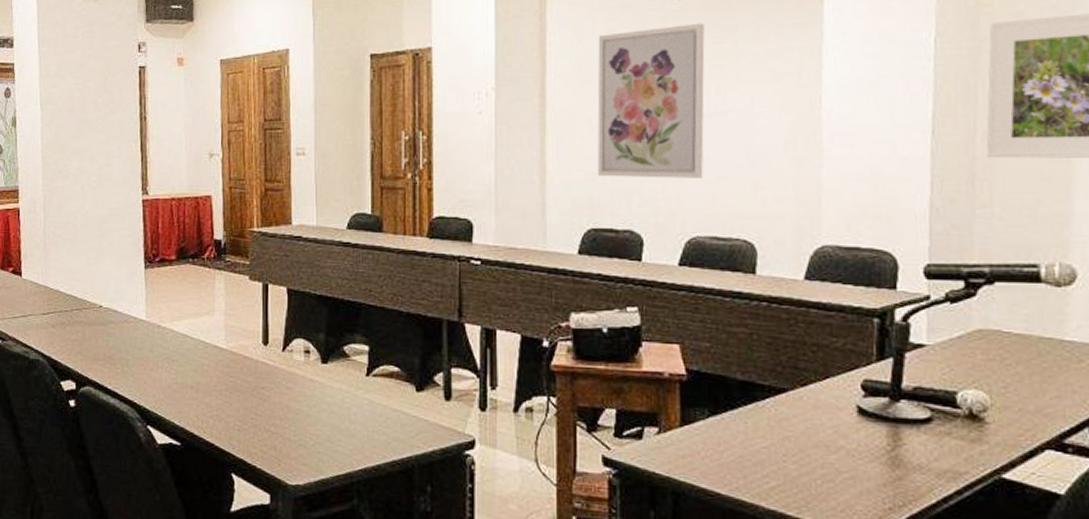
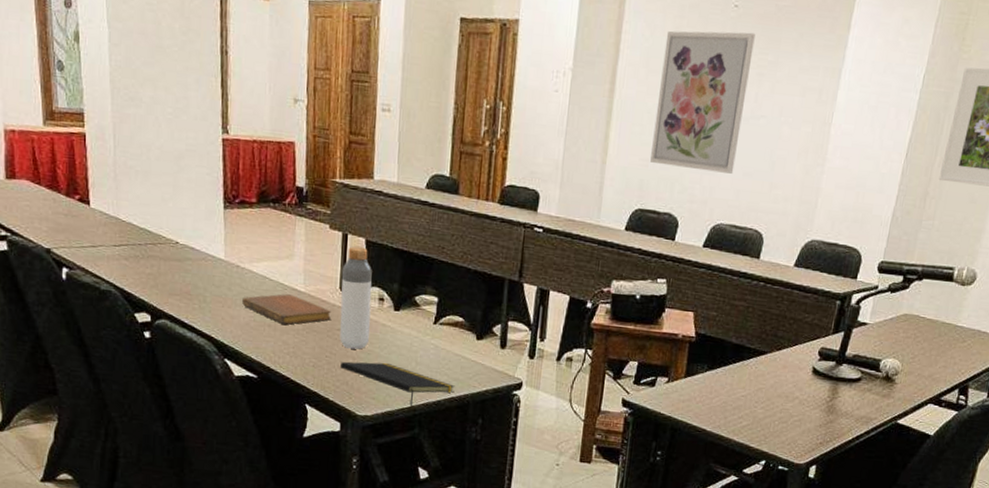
notebook: none [164,352,254,385] -> present [242,294,331,325]
bottle: none [263,296,297,409] -> present [340,246,372,349]
notepad: none [267,423,396,473] -> present [340,361,455,407]

